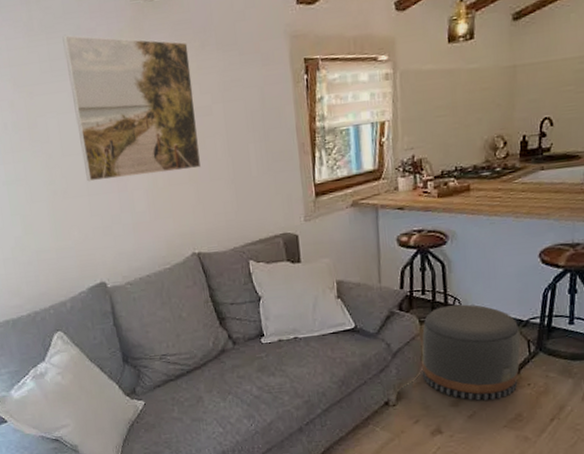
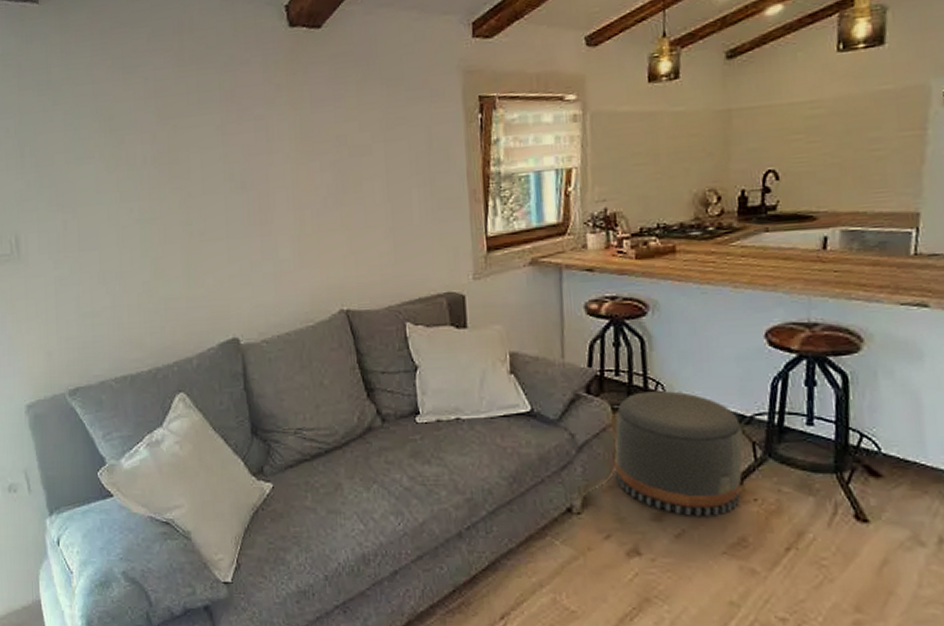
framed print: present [62,34,202,182] -> none [214,65,356,224]

